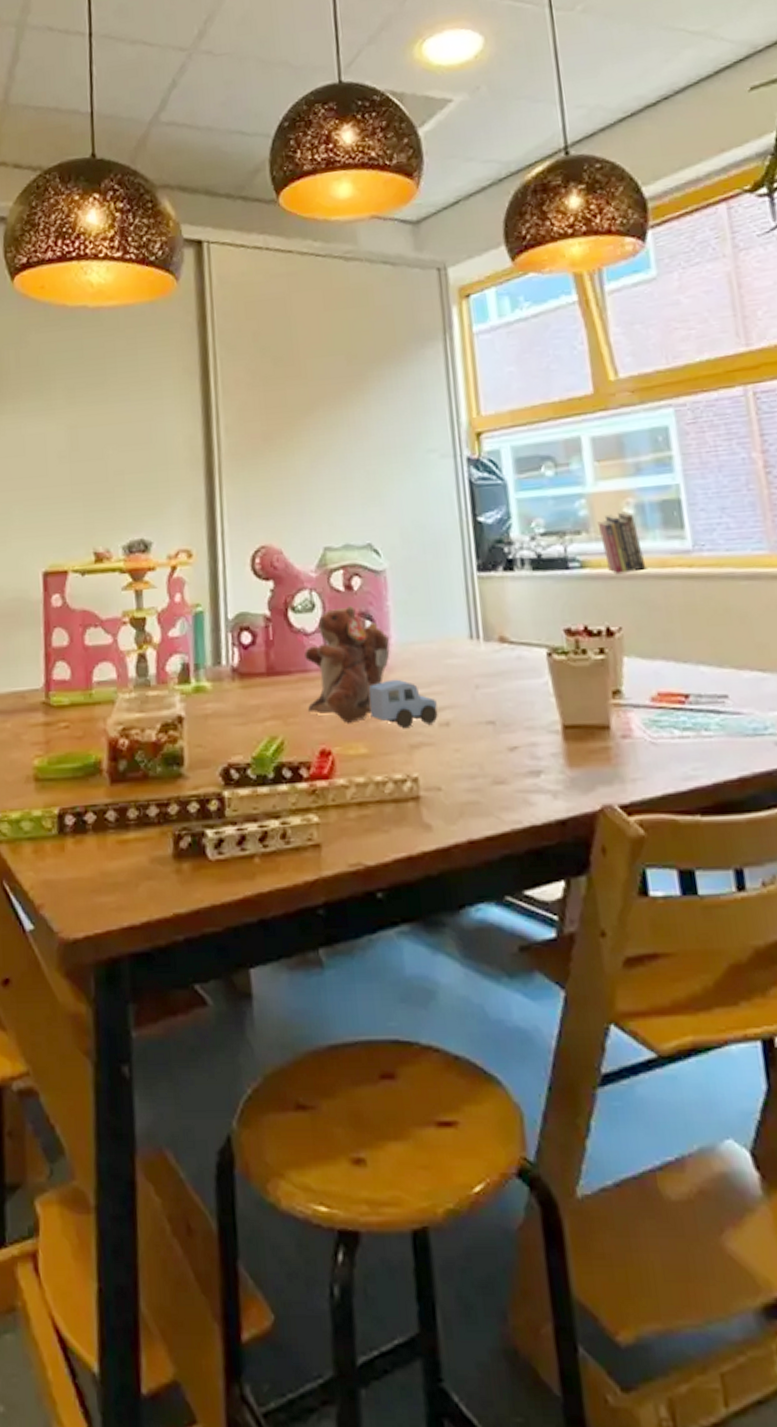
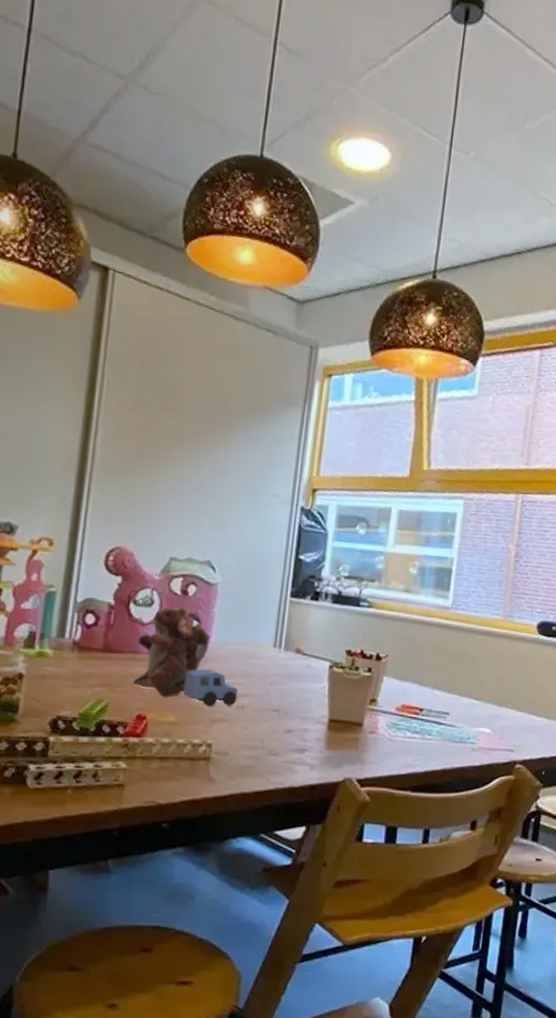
books: present [597,511,647,575] -> none [388,570,416,617]

